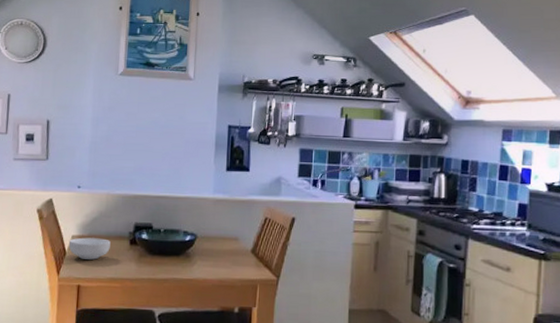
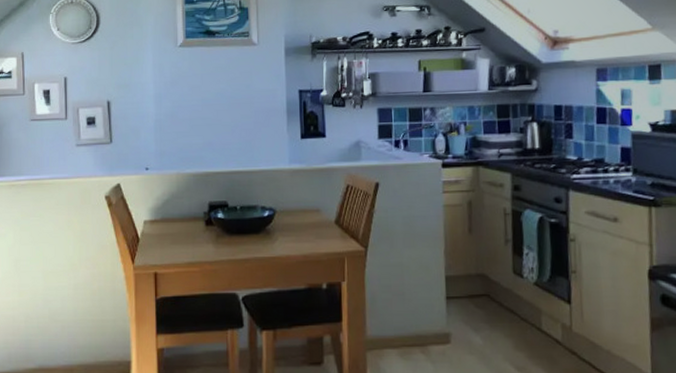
cereal bowl: present [68,237,111,260] -> none [141,221,185,245]

